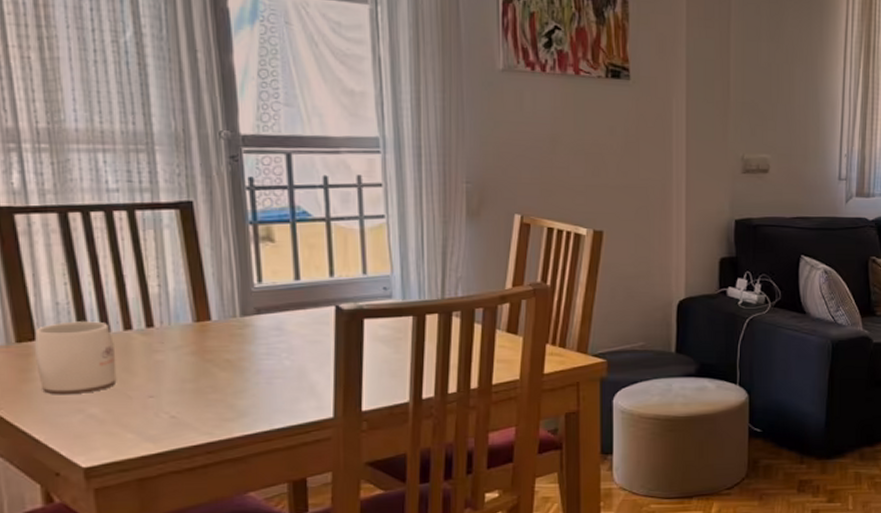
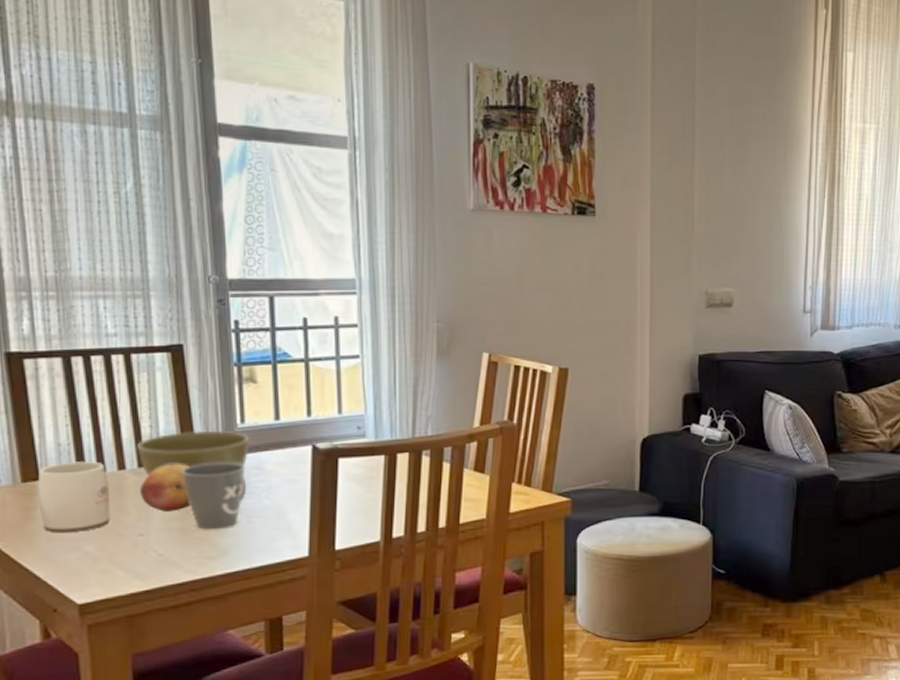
bowl: none [145,290,268,337] -> present [137,430,250,476]
fruit: none [149,324,206,373] -> present [140,464,191,512]
mug: none [193,323,266,390] -> present [181,462,247,529]

